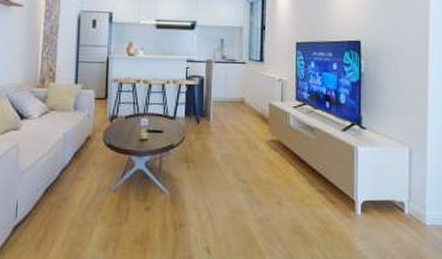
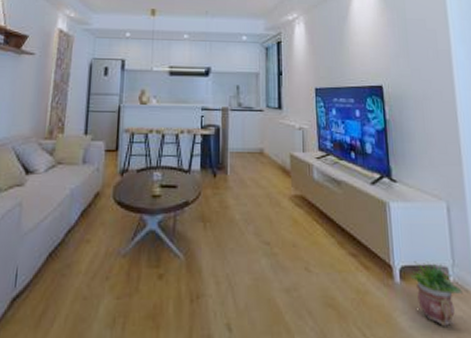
potted plant: none [371,197,415,249] -> present [410,261,462,326]

